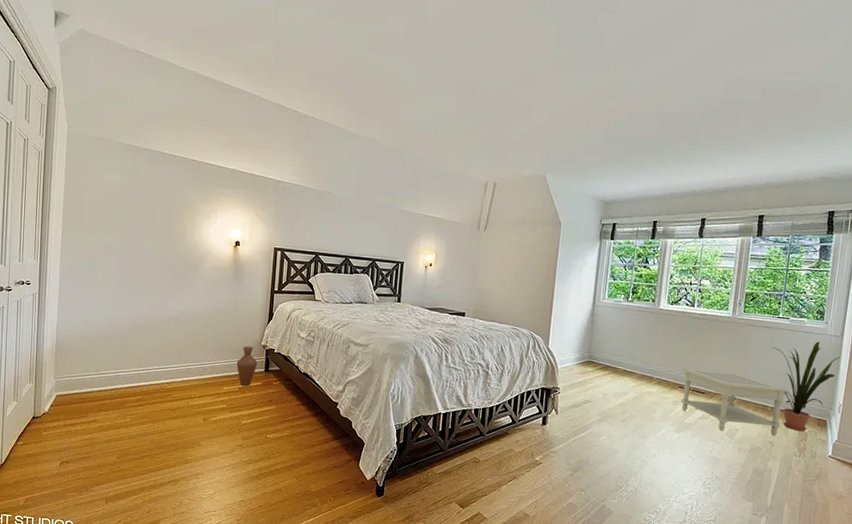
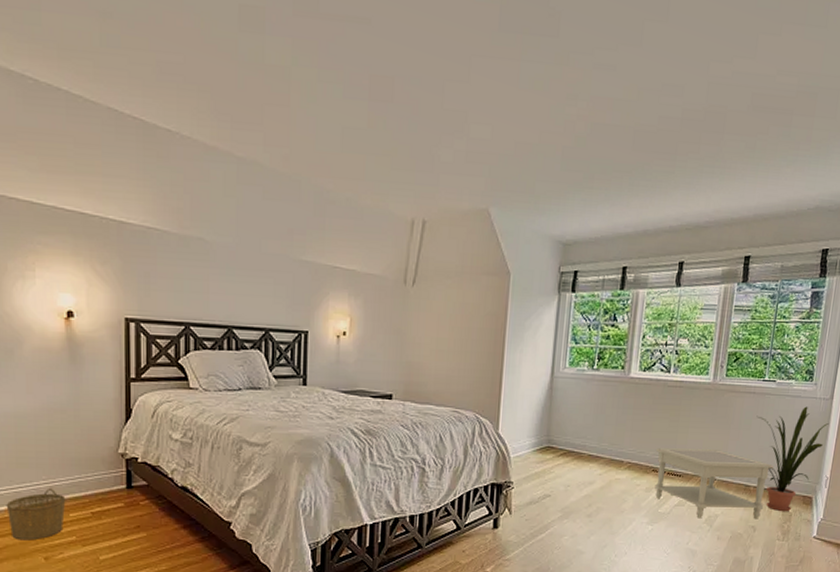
basket: none [181,368,222,405] -> present [6,489,66,541]
vase: present [236,346,258,387] -> none [85,455,116,510]

